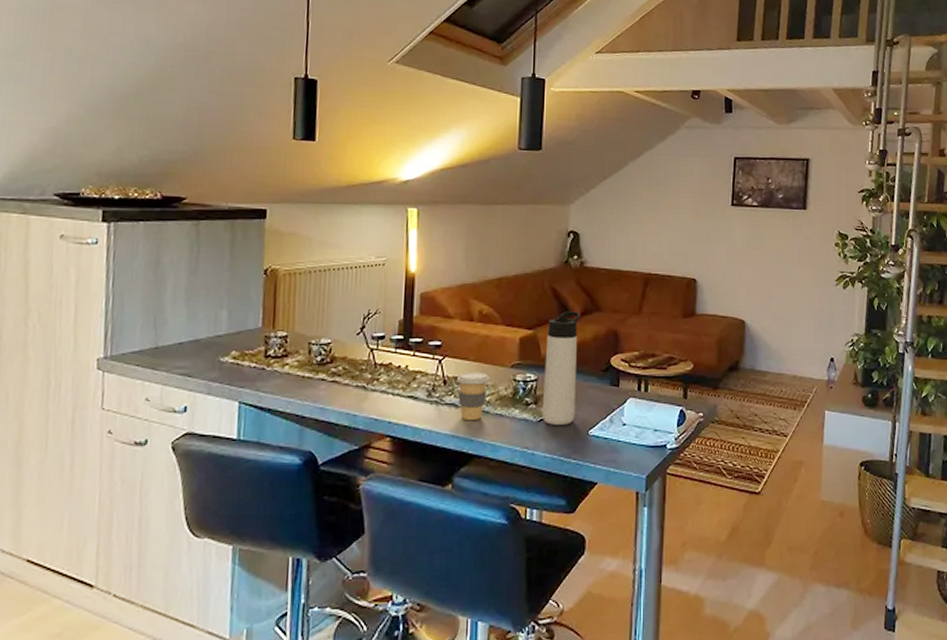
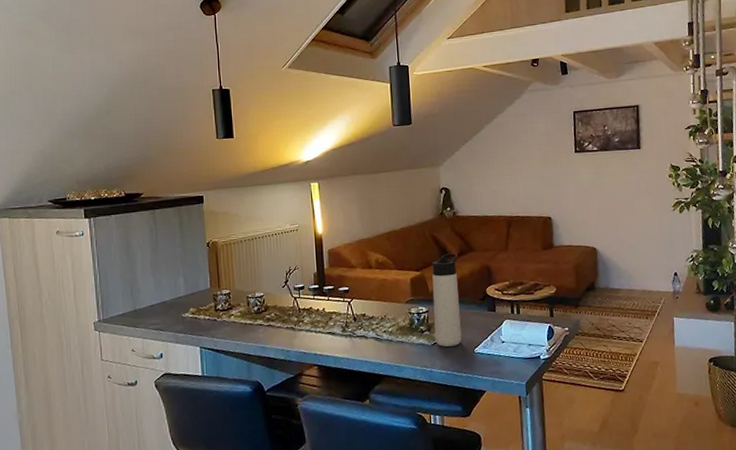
coffee cup: present [457,372,490,421] -> none [364,308,390,349]

